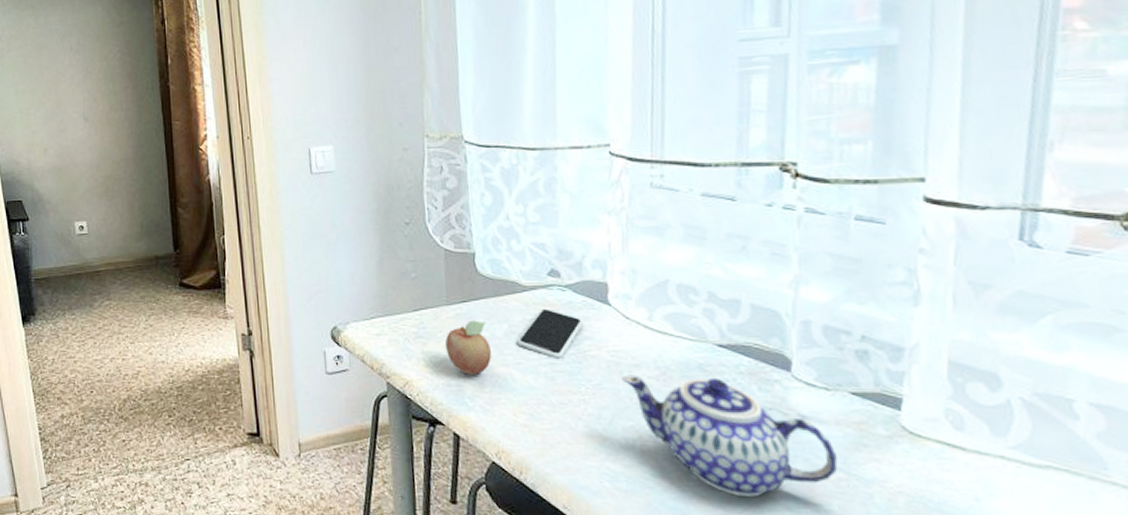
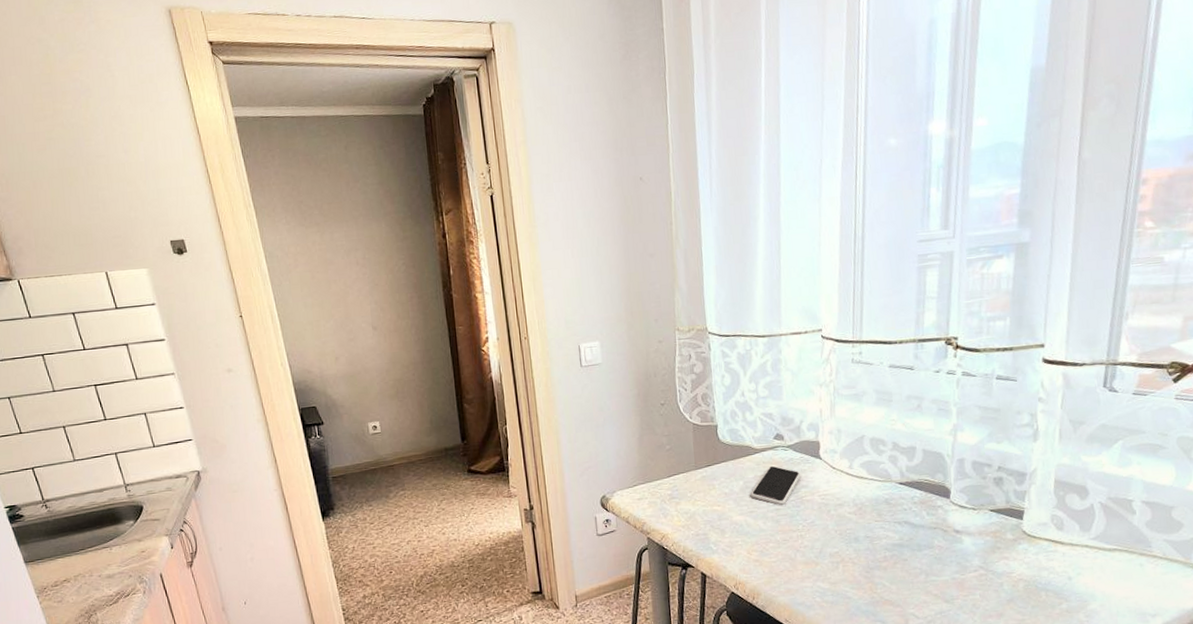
fruit: present [445,320,492,376] -> none [694,480,731,526]
teapot: present [622,375,838,498] -> none [829,508,980,597]

